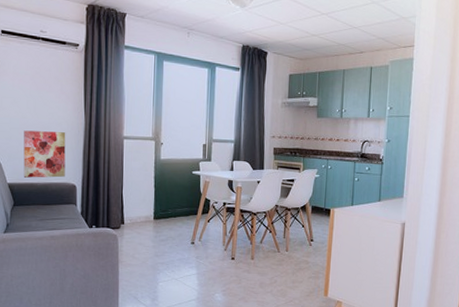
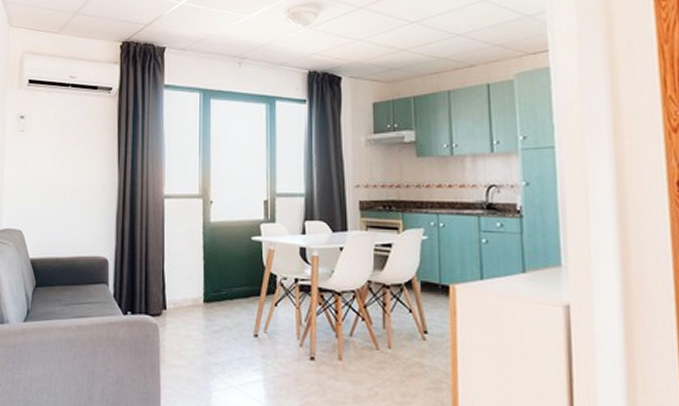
wall art: present [23,130,66,178] -> none [47,193,97,251]

